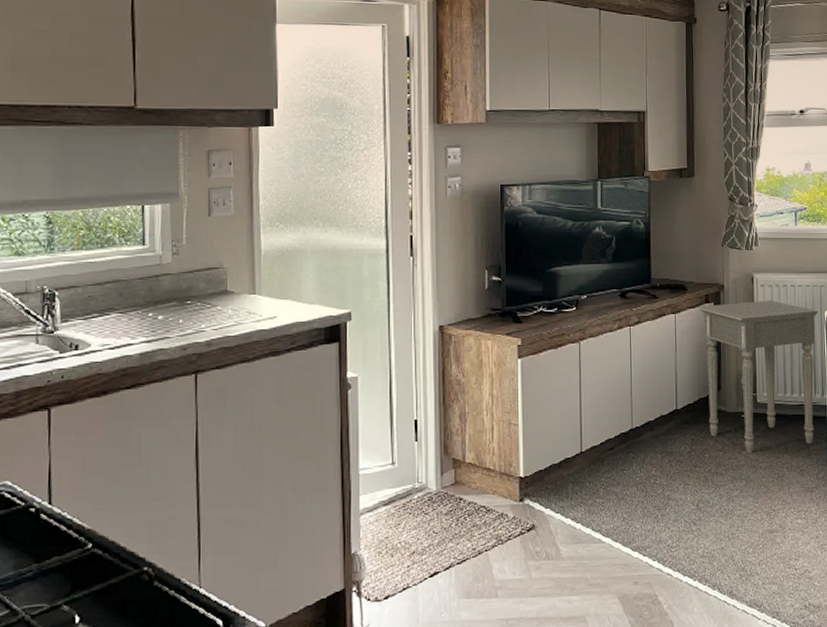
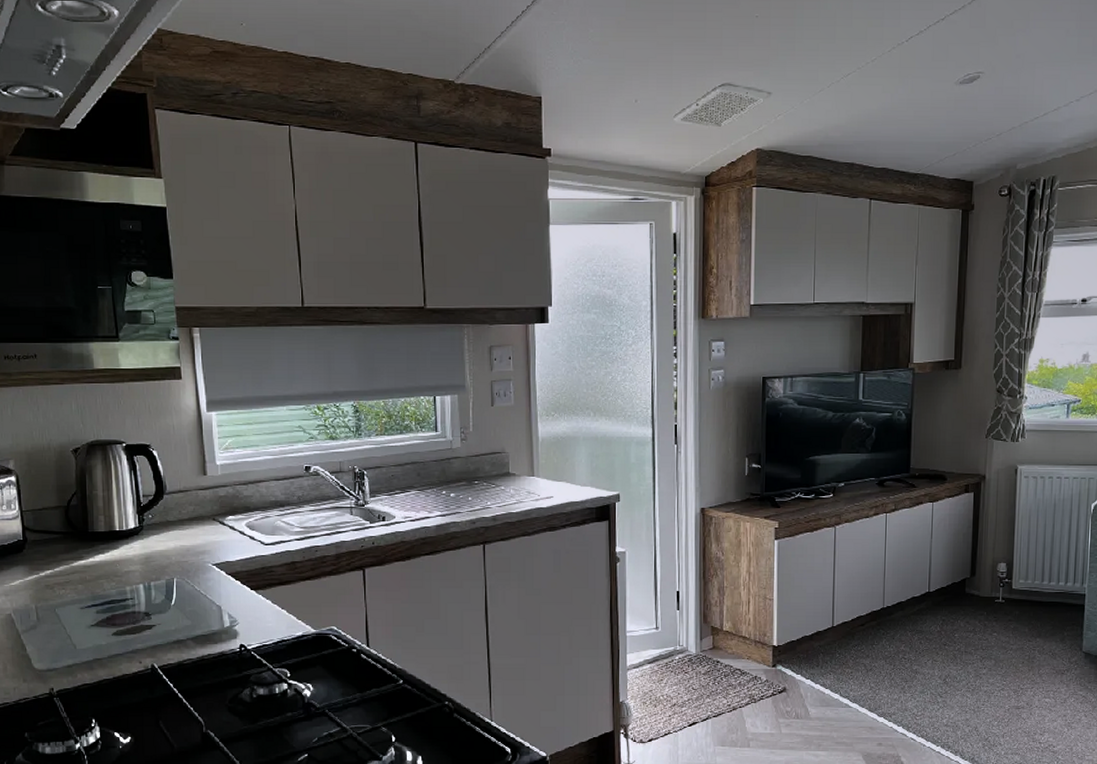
side table: present [698,300,818,454] -> none [957,491,1085,636]

